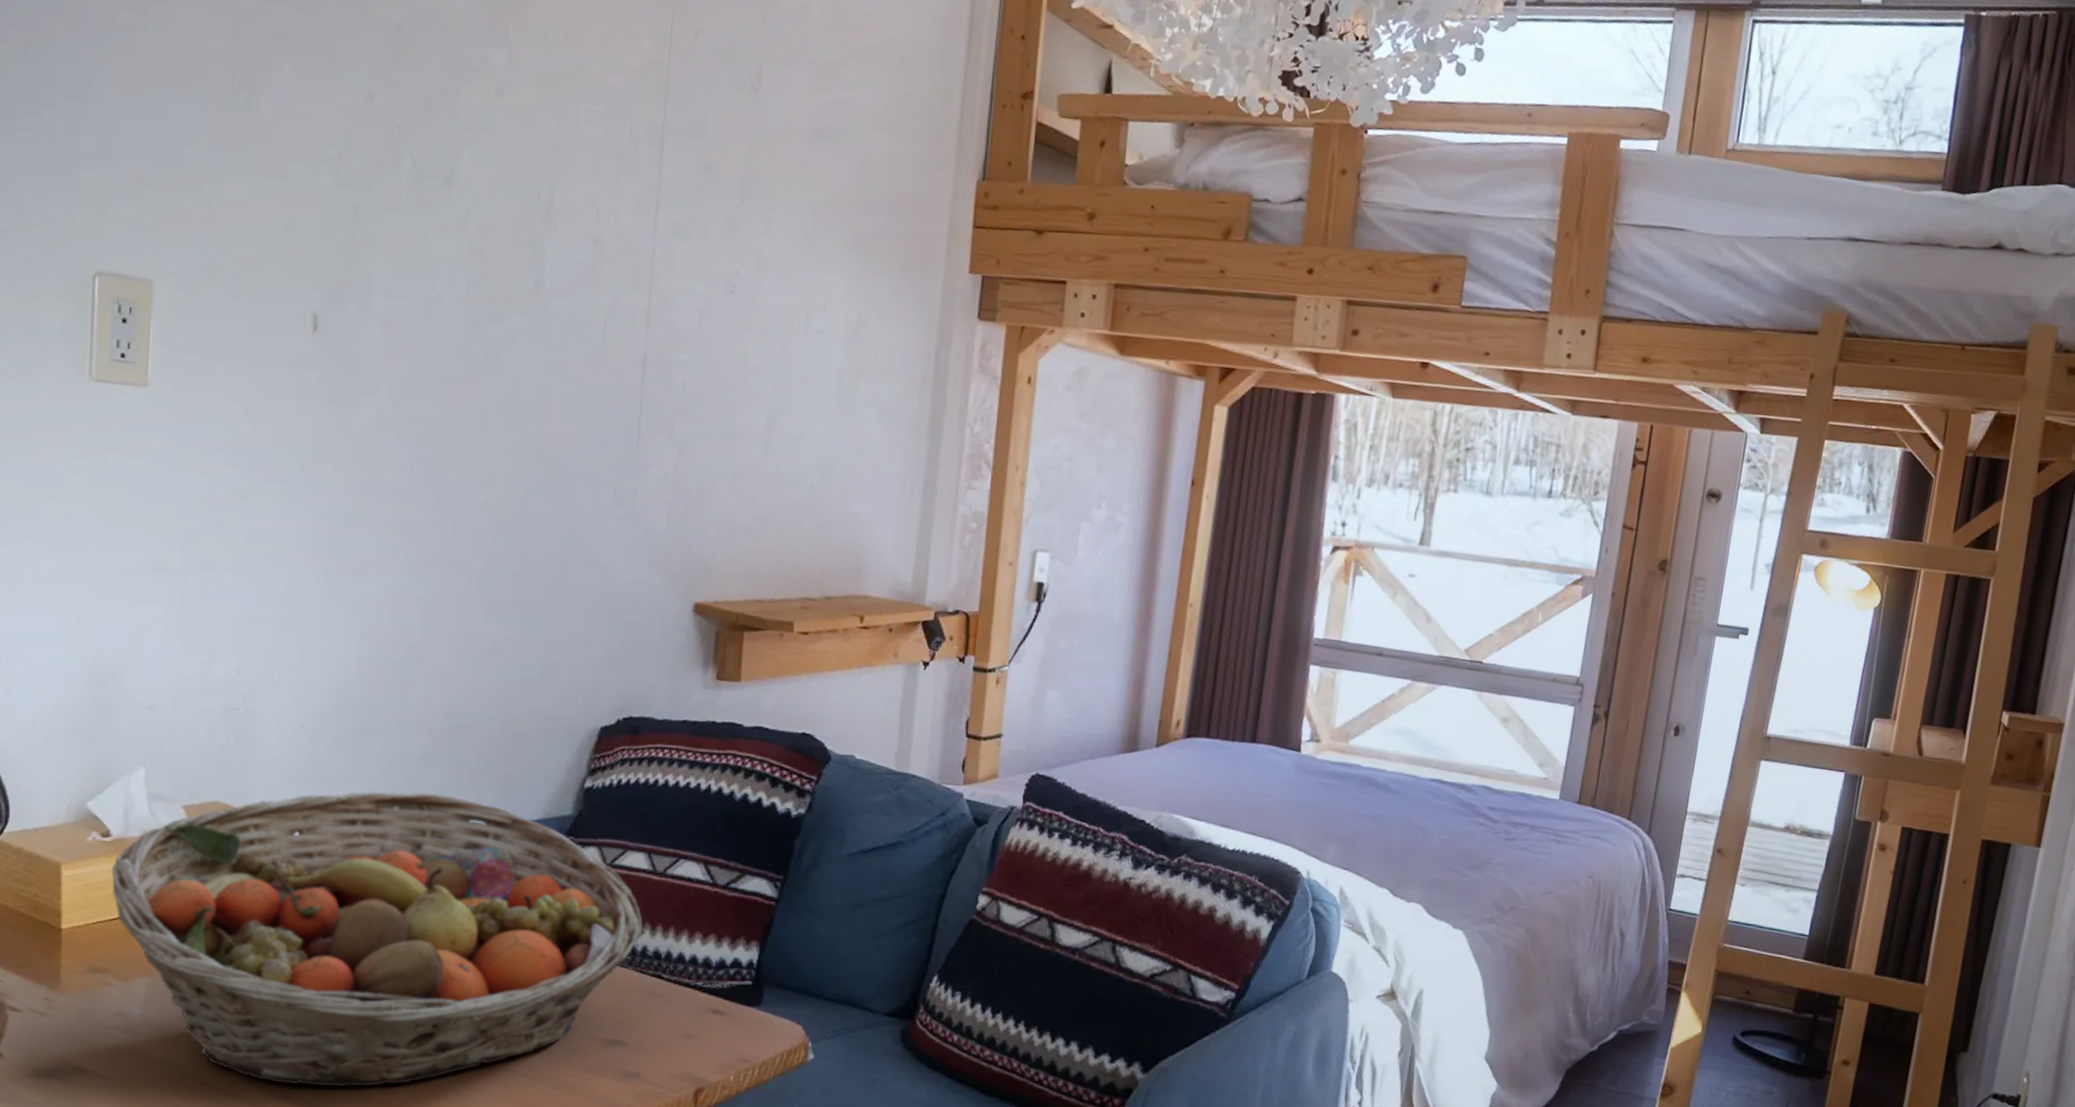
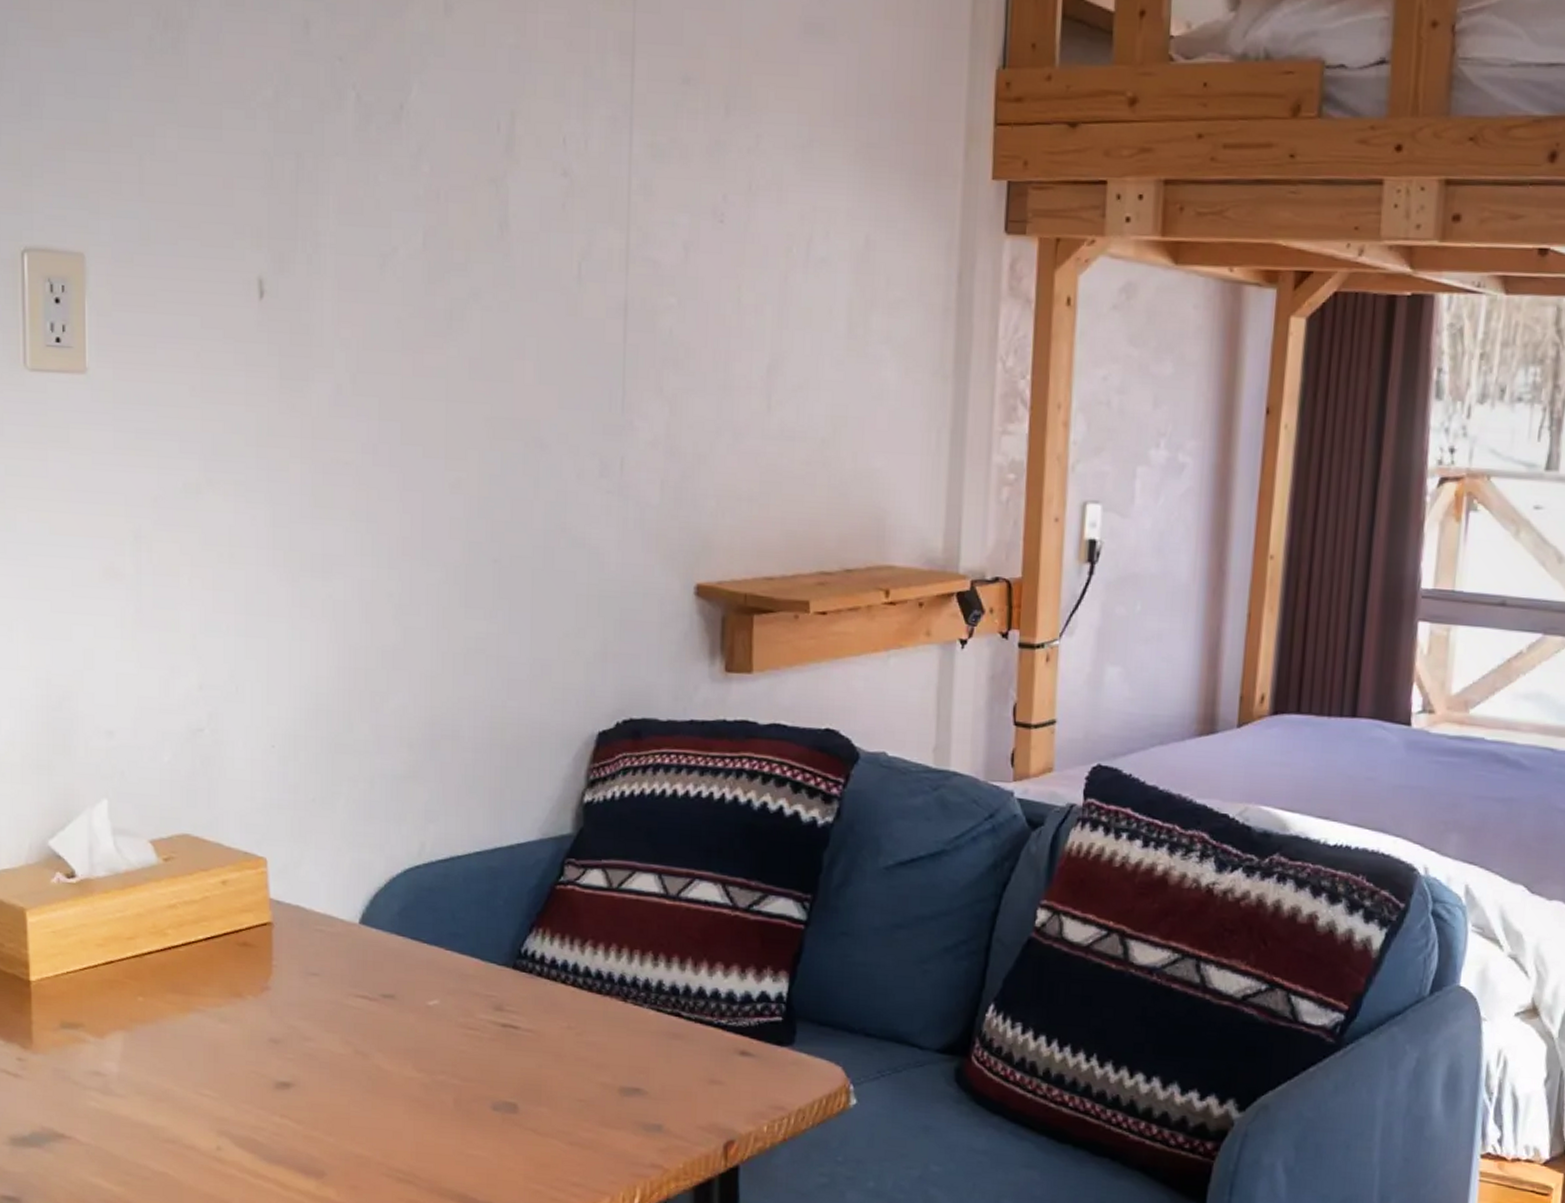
fruit basket: present [111,790,643,1087] -> none [79,814,657,1148]

